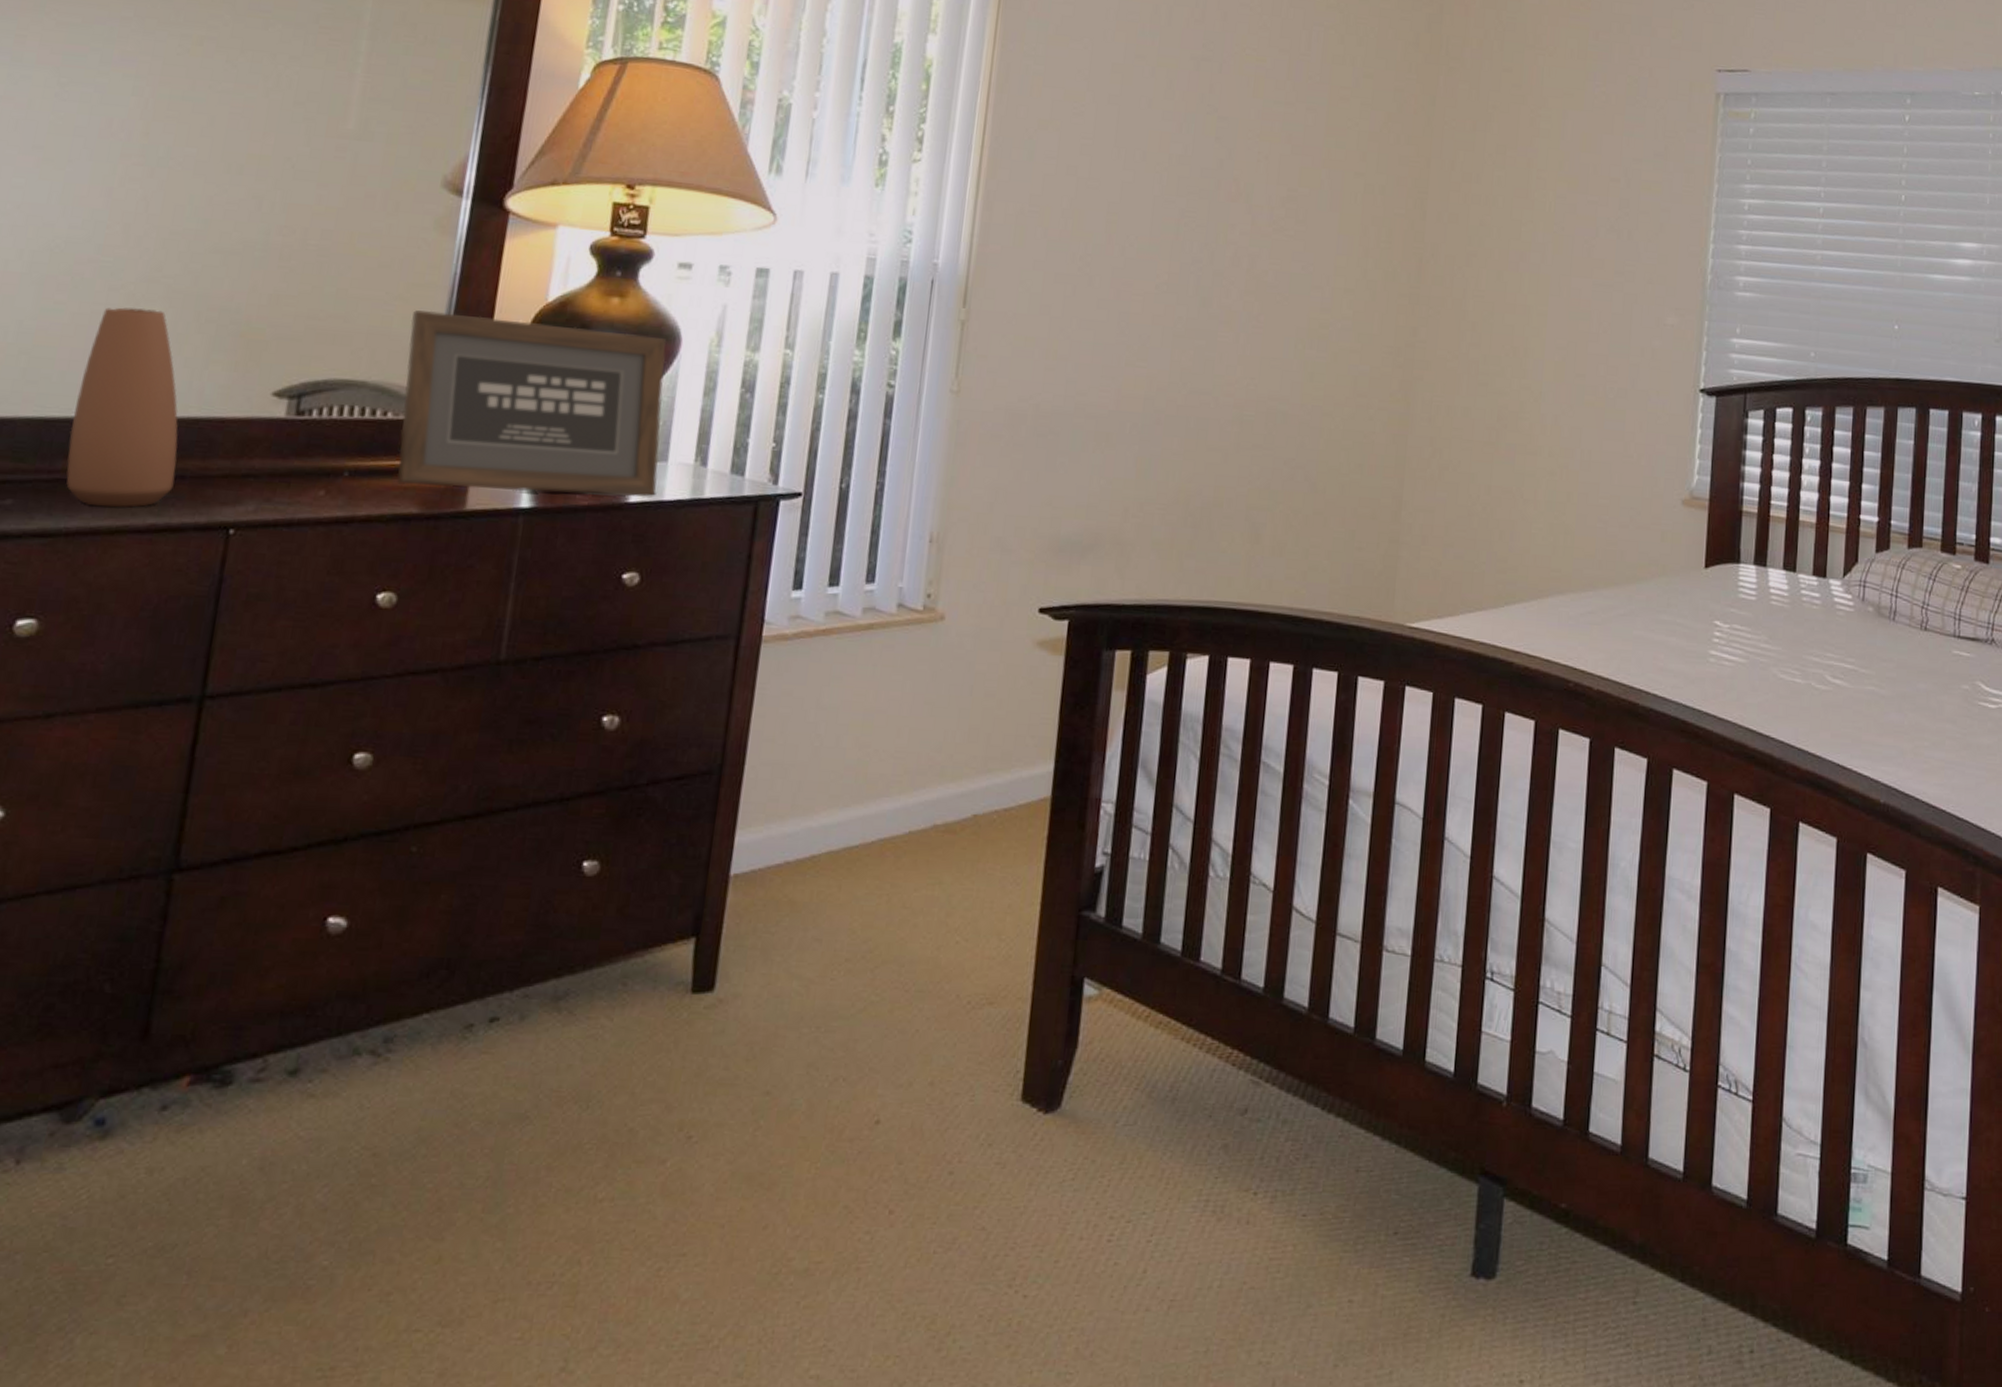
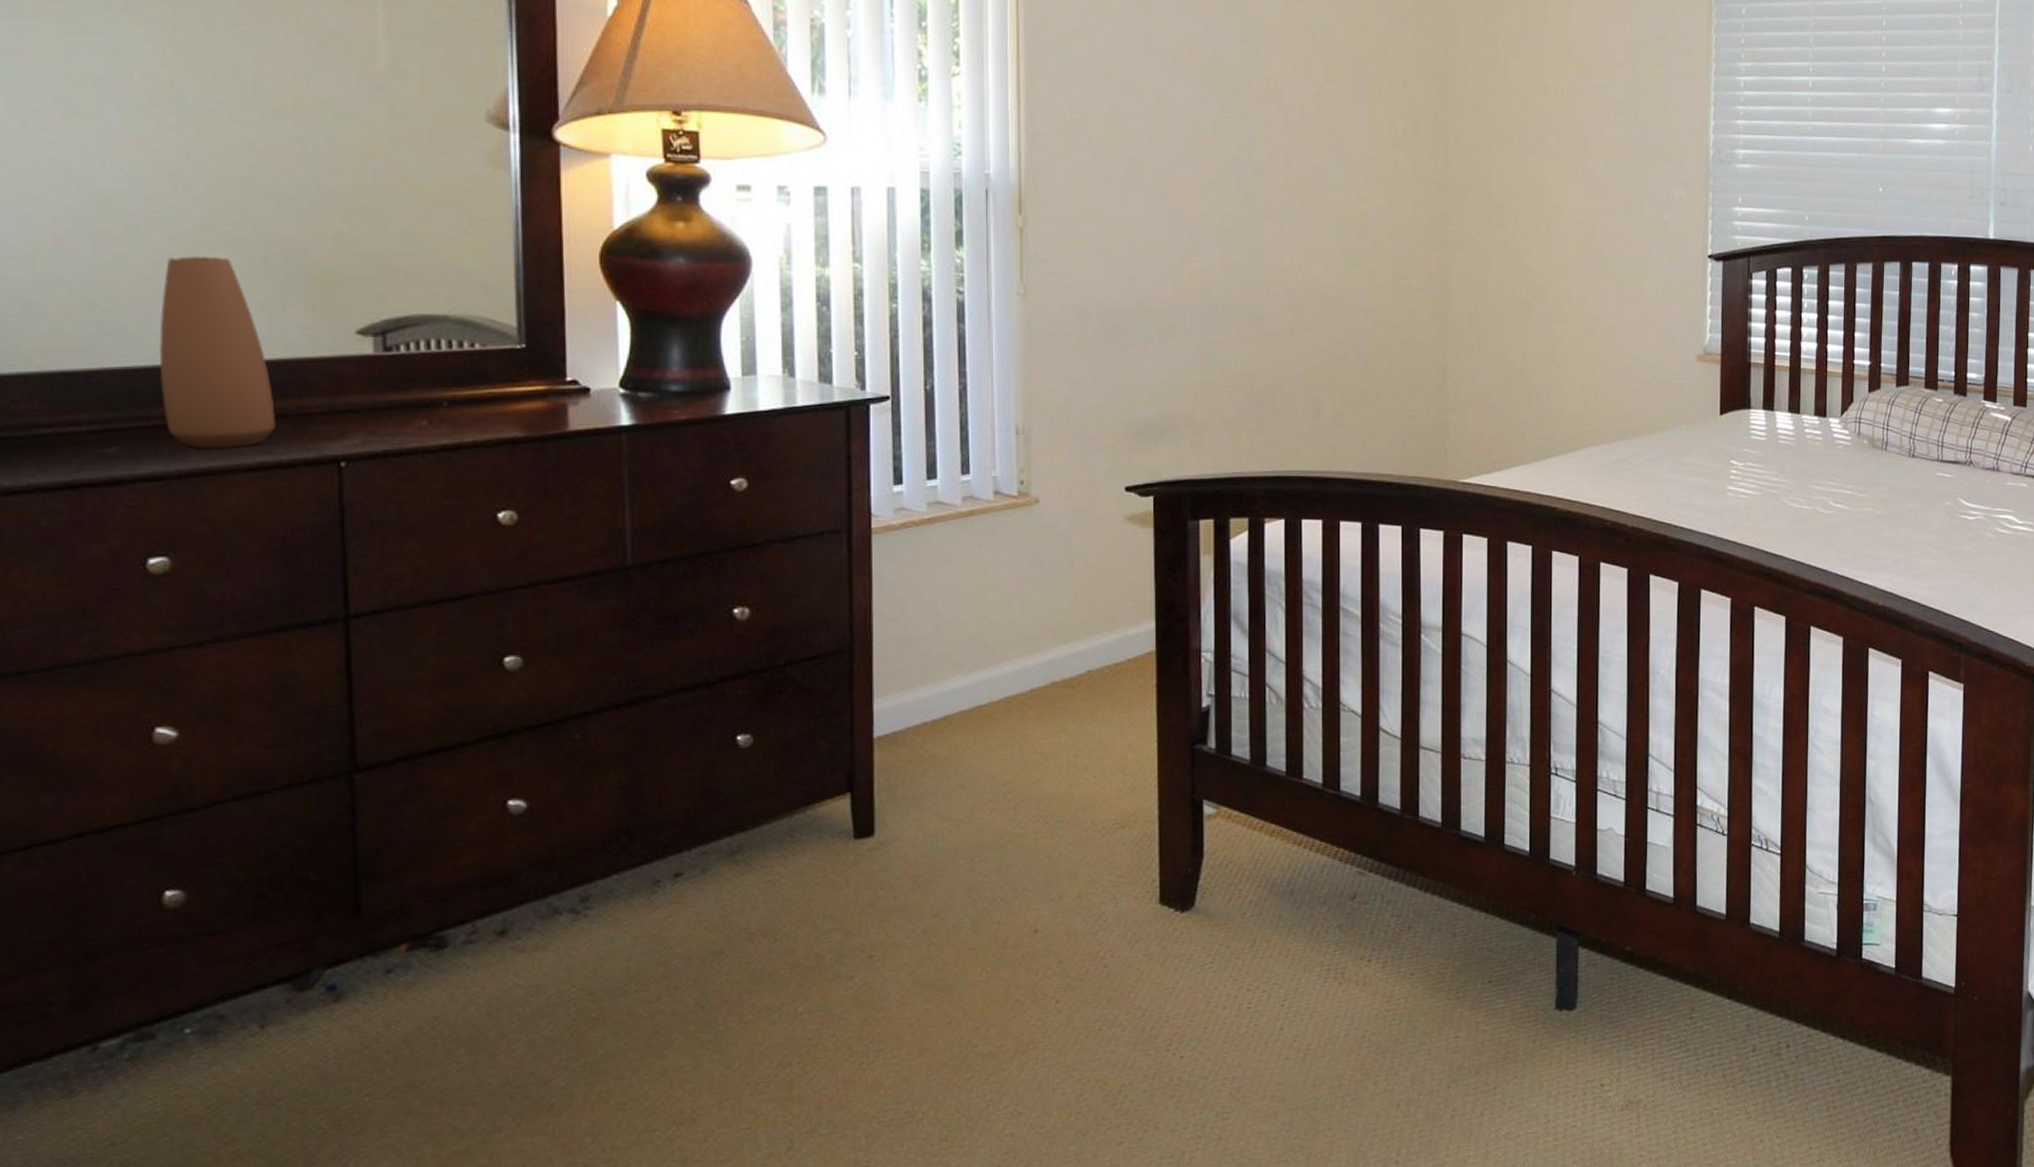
picture frame: present [396,310,667,498] -> none [480,243,751,411]

